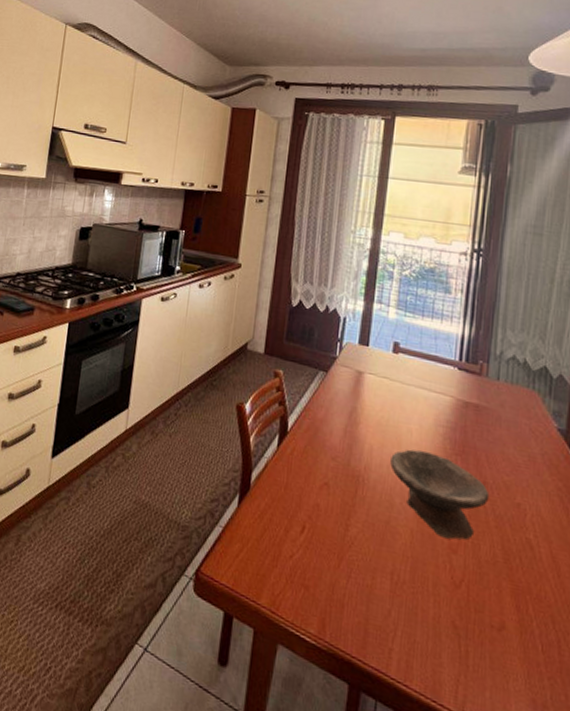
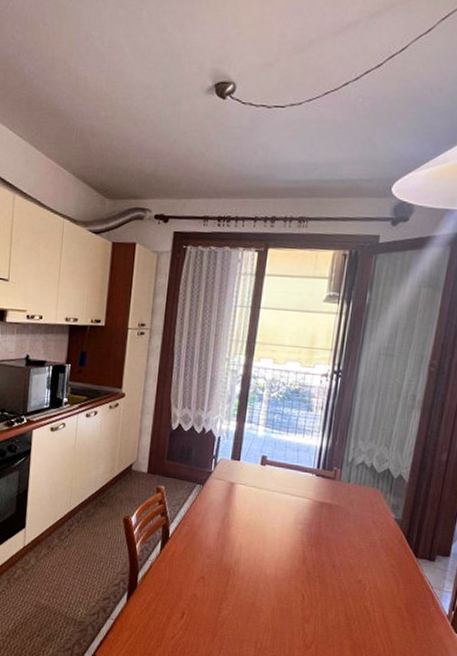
bowl: present [390,449,490,540] -> none [256,544,337,612]

